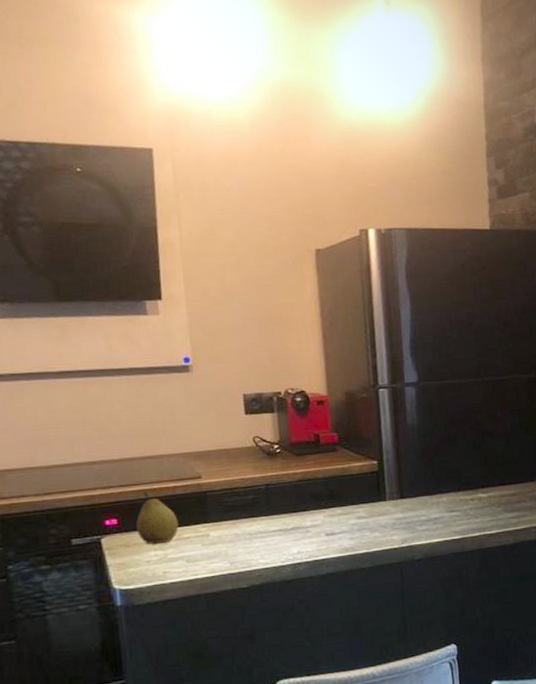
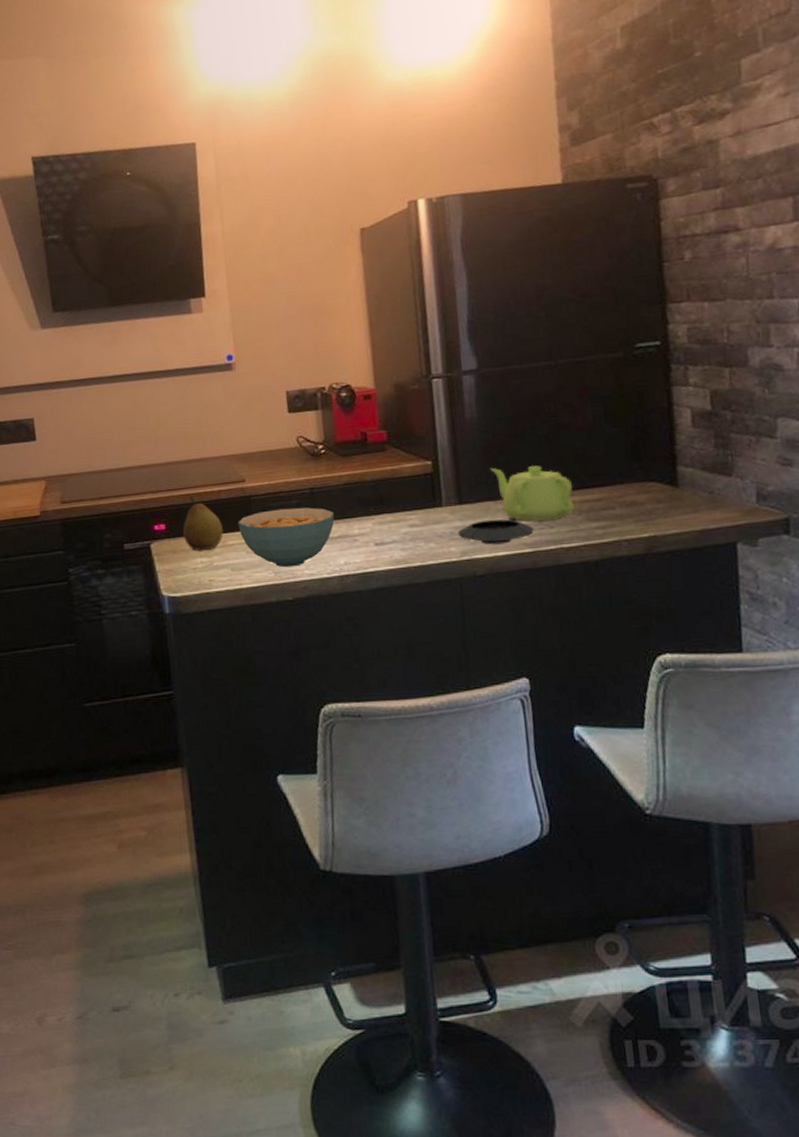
cereal bowl: none [193,502,288,558] -> present [238,507,335,568]
saucer: none [399,511,463,534] -> present [458,519,534,545]
teapot: none [427,466,495,513] -> present [490,465,574,521]

